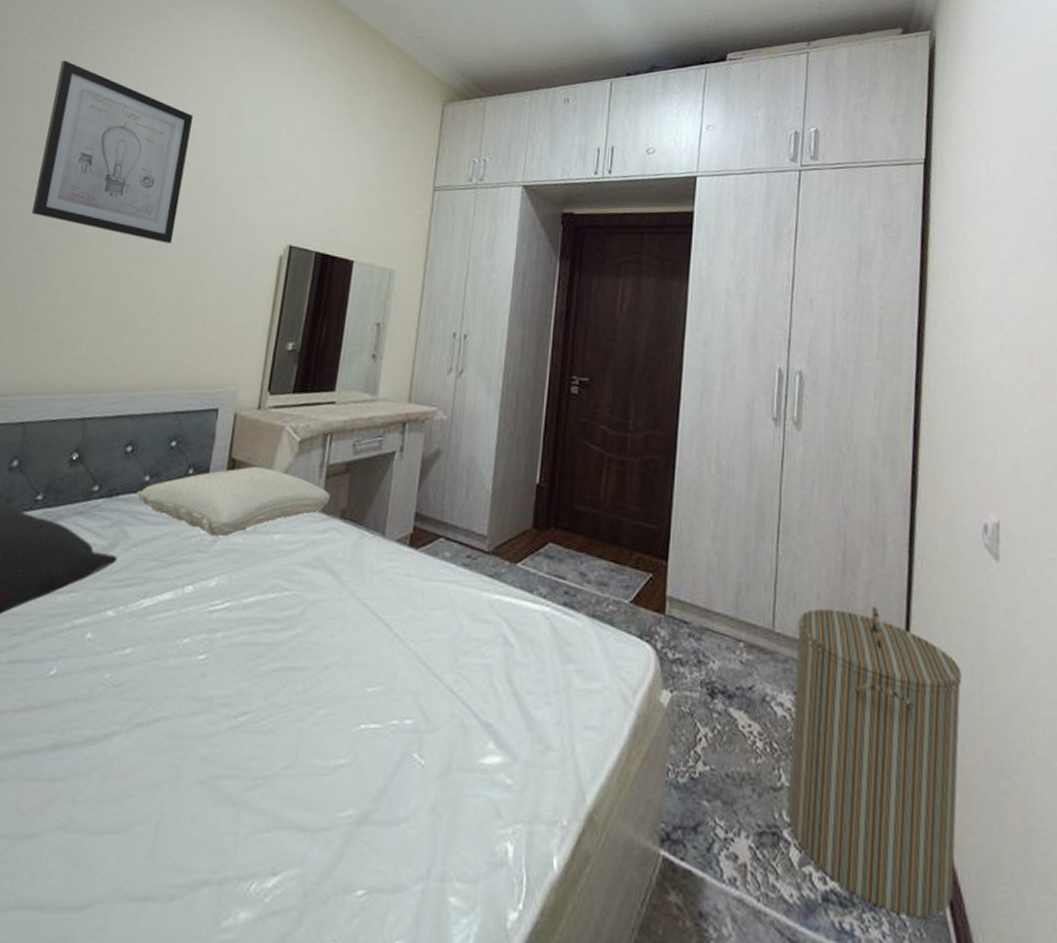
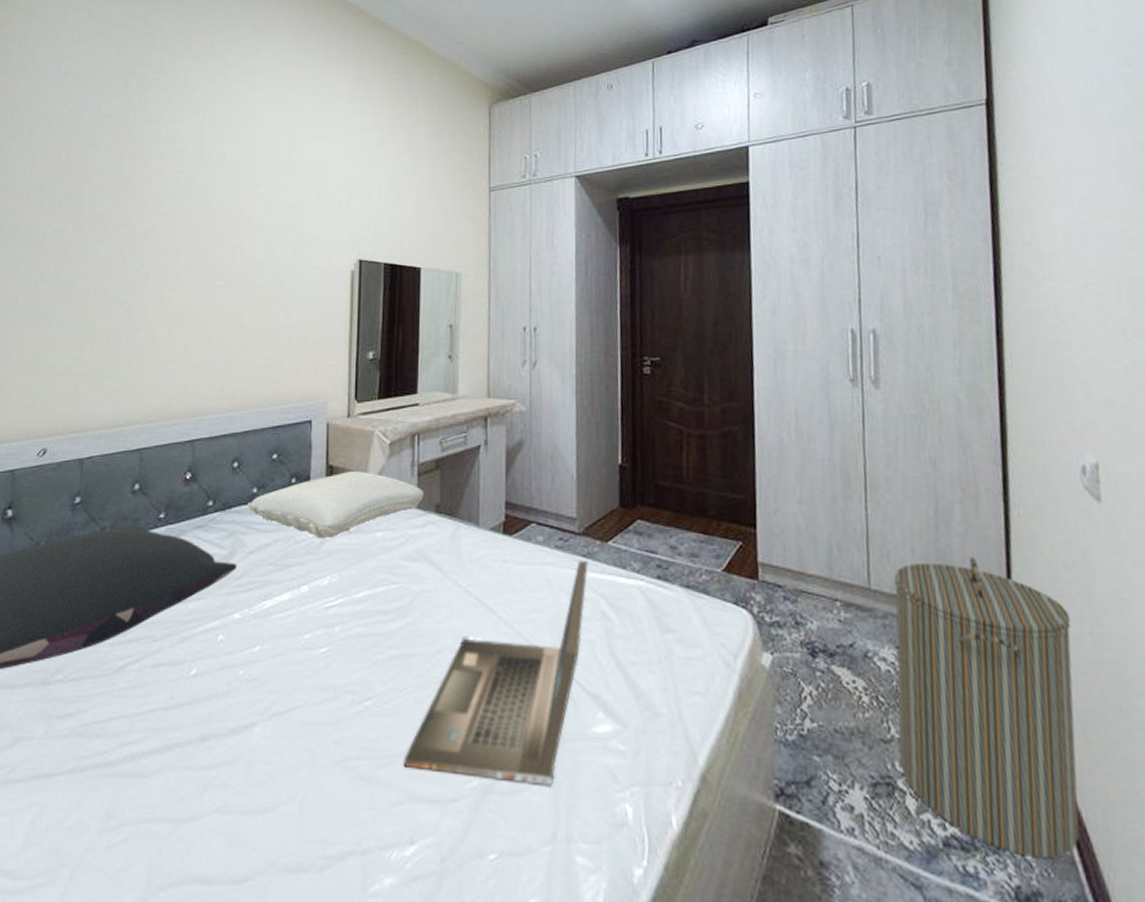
wall art: present [32,60,194,244] -> none [123,109,257,271]
laptop: none [274,580,495,818] -> present [403,560,588,785]

